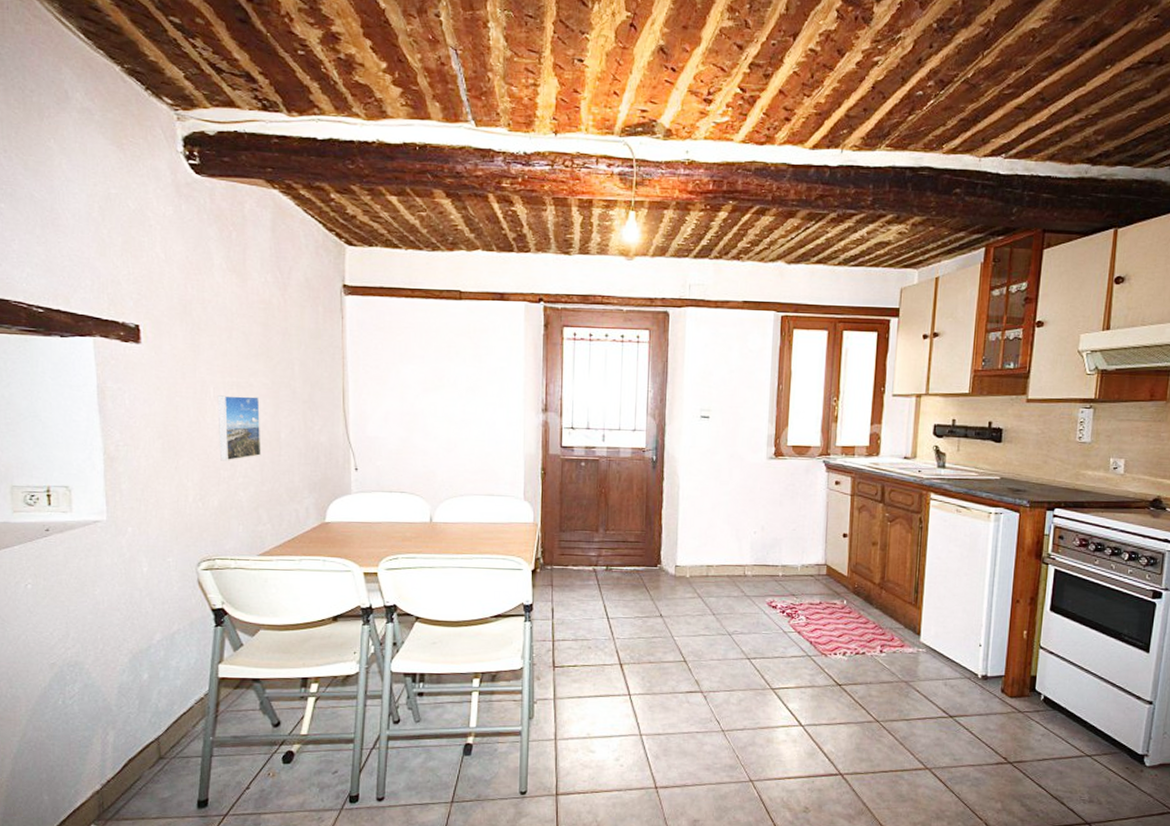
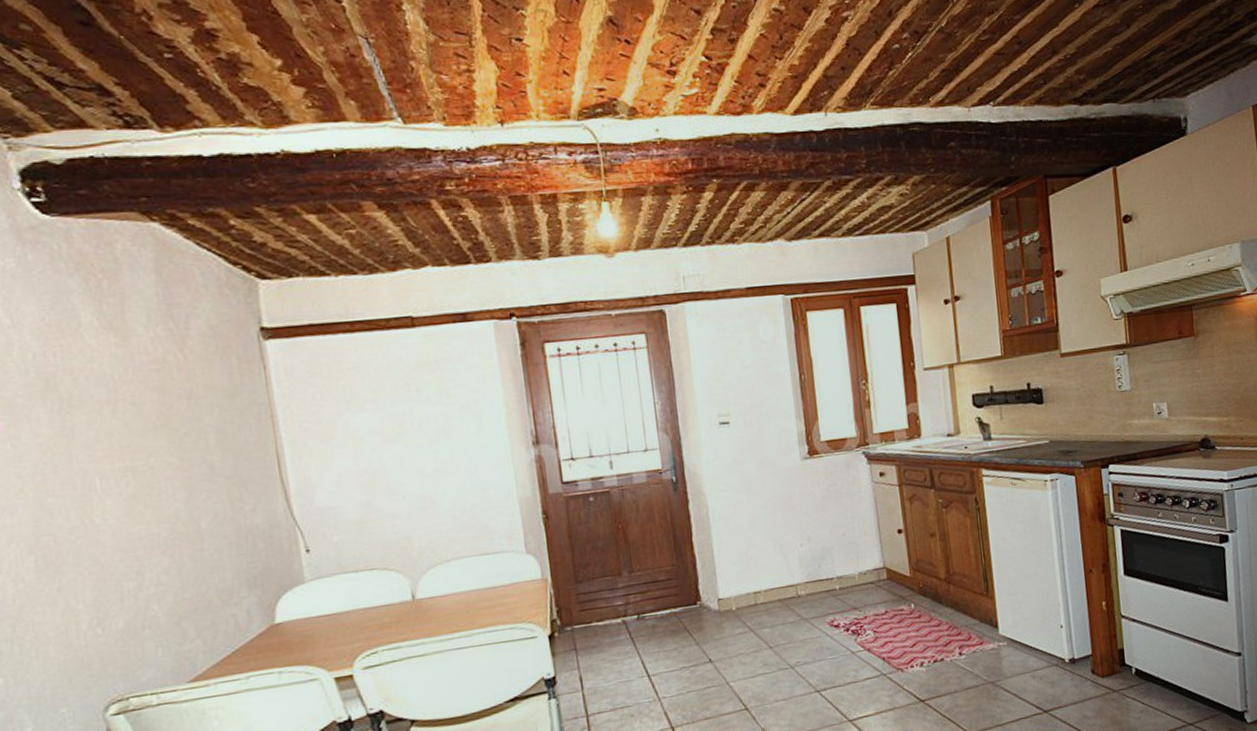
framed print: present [217,395,261,461] -> none [106,481,177,570]

